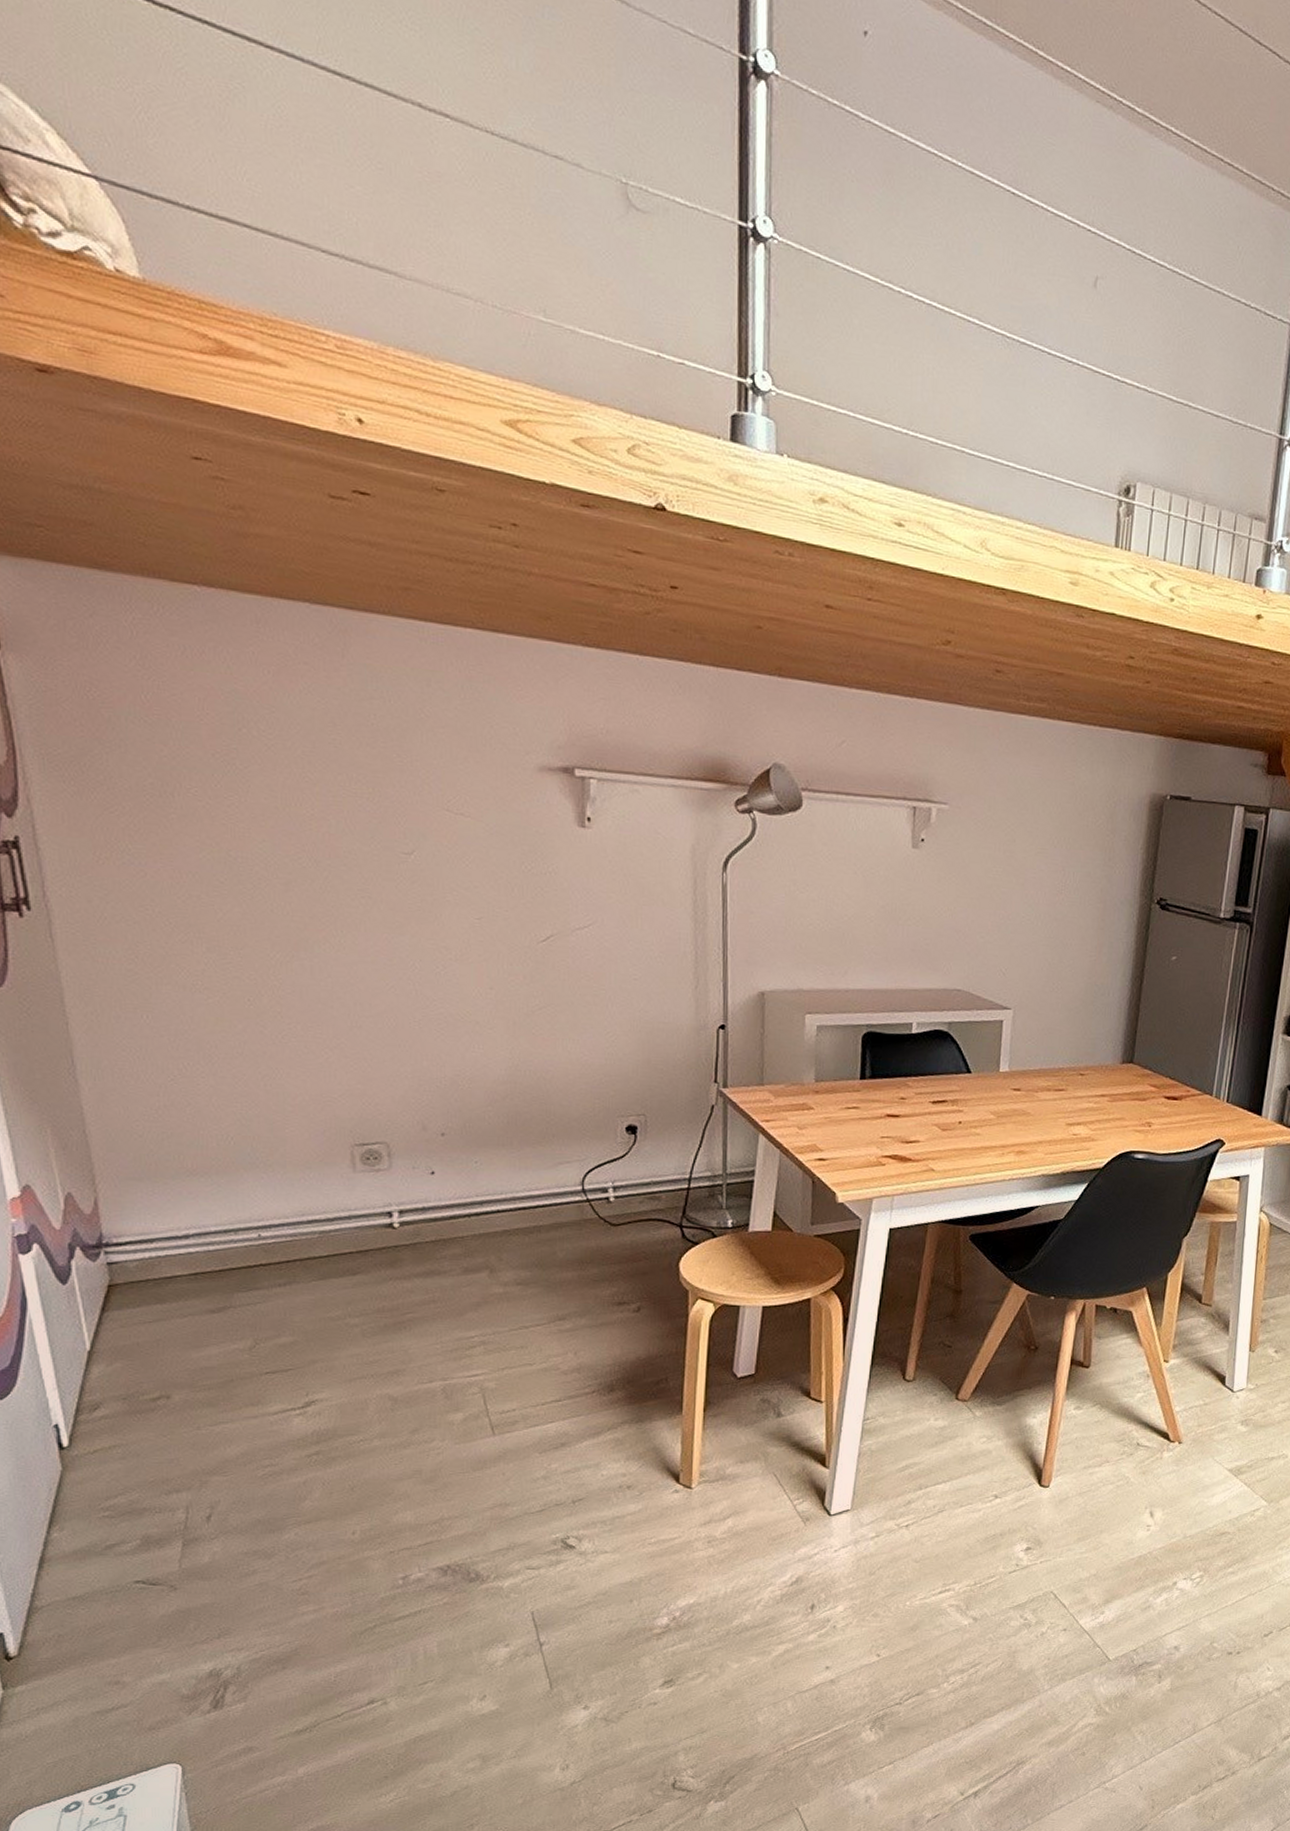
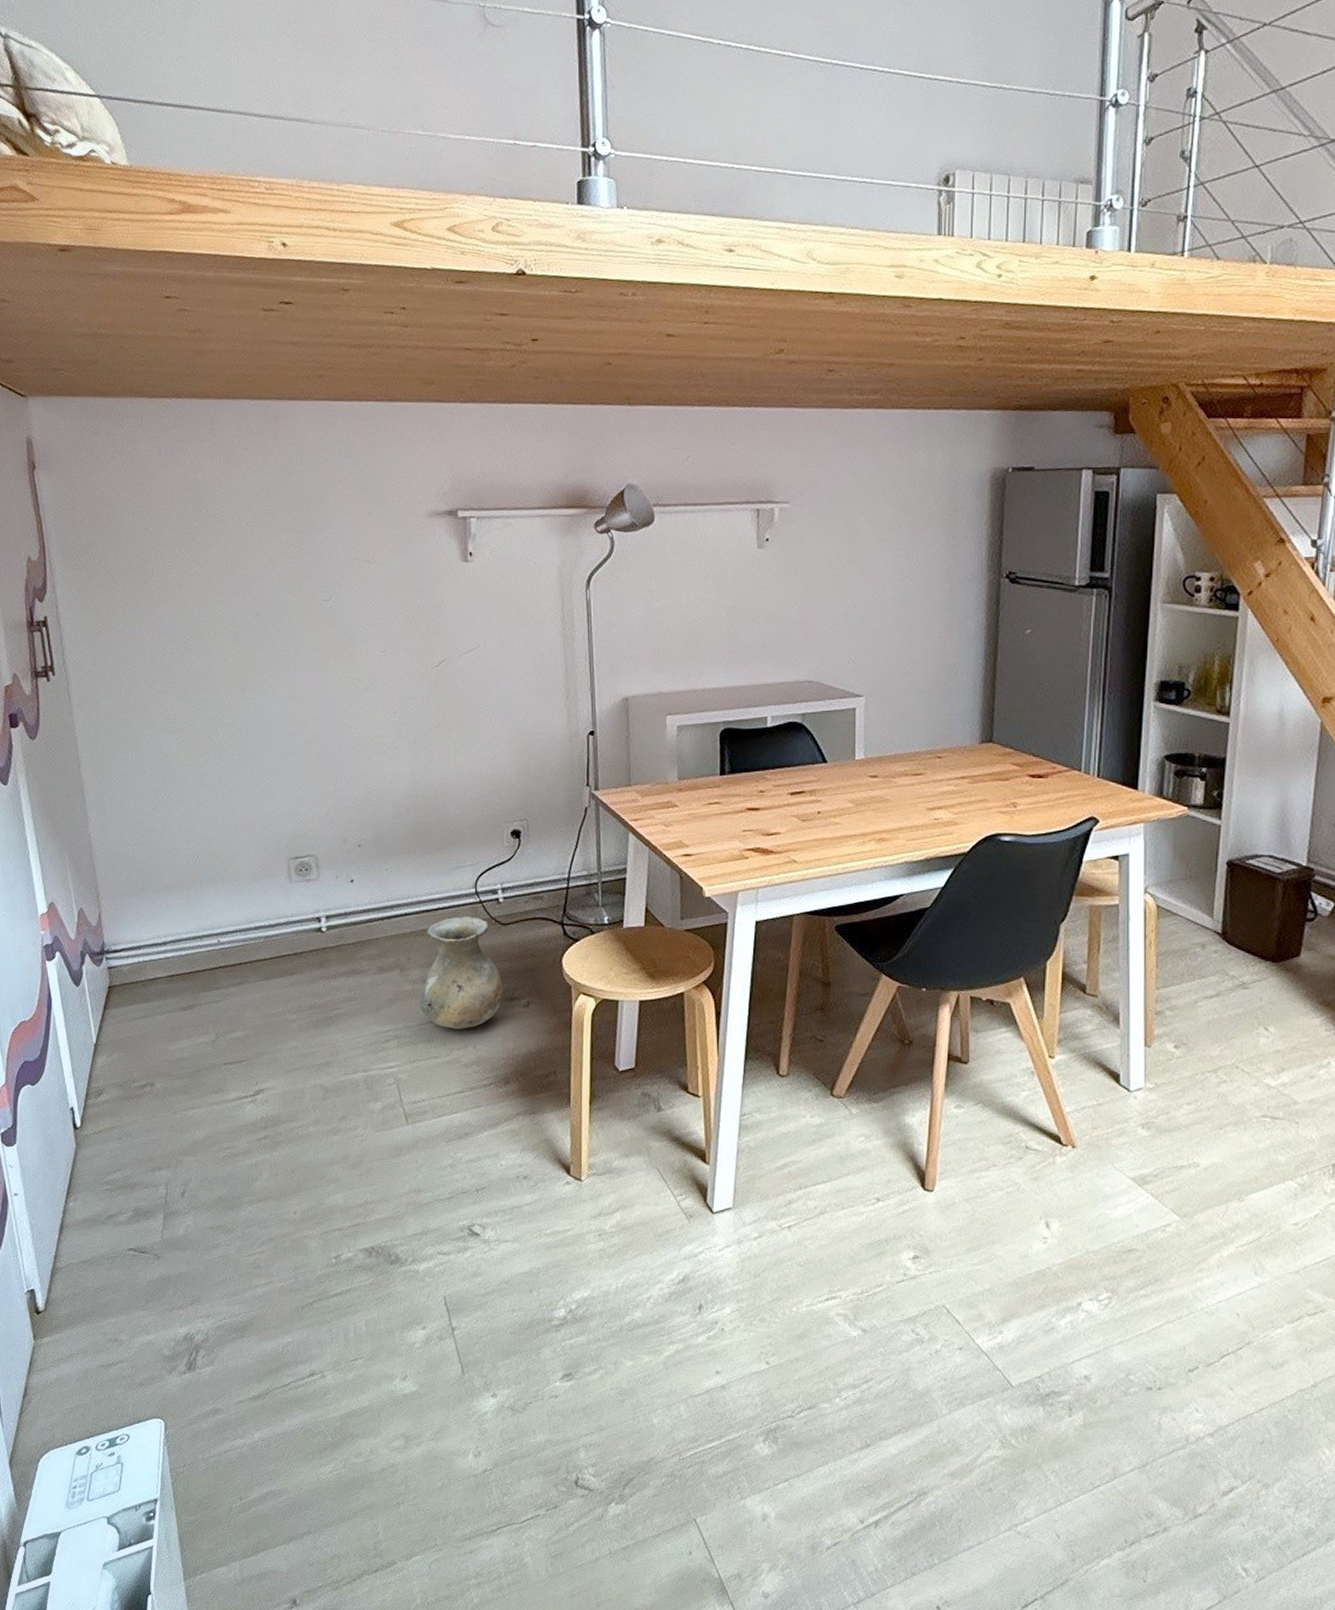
vase: none [512,1215,611,1335] -> present [420,916,503,1029]

